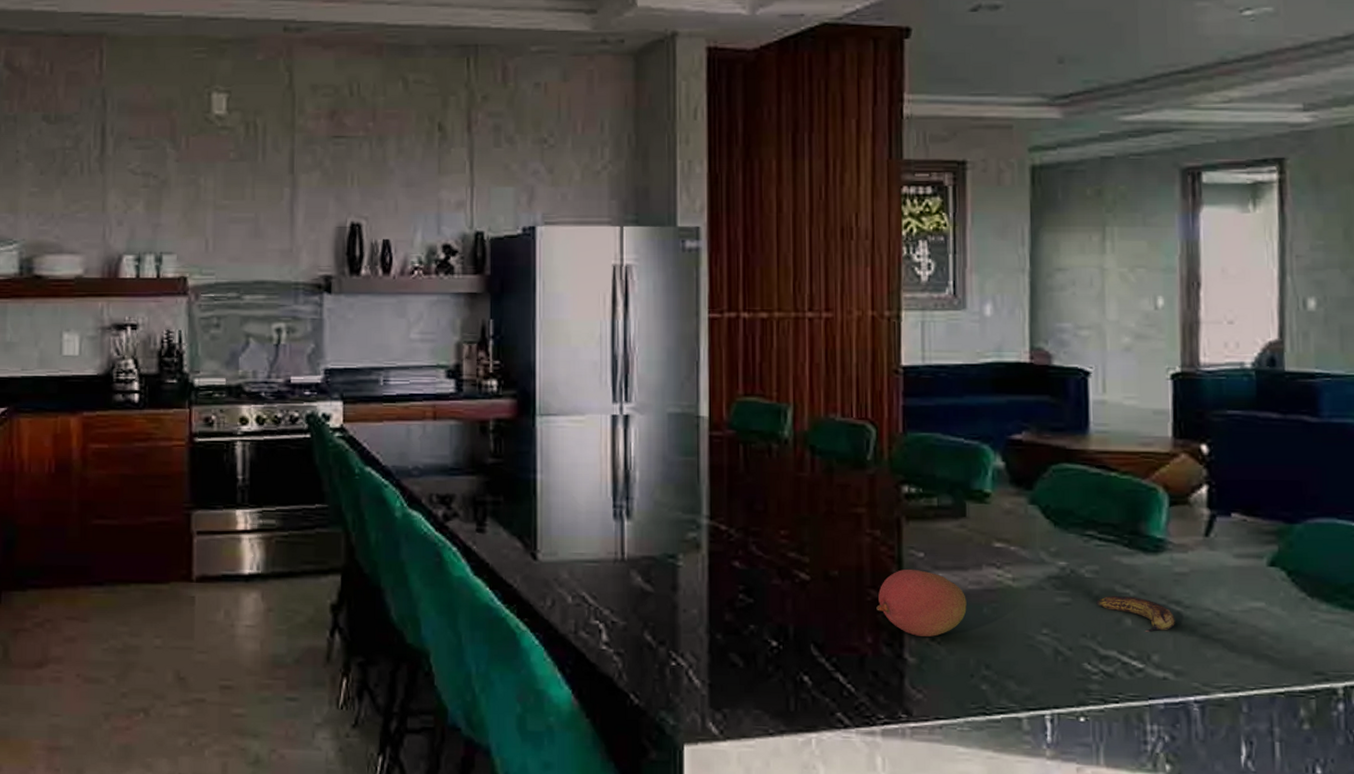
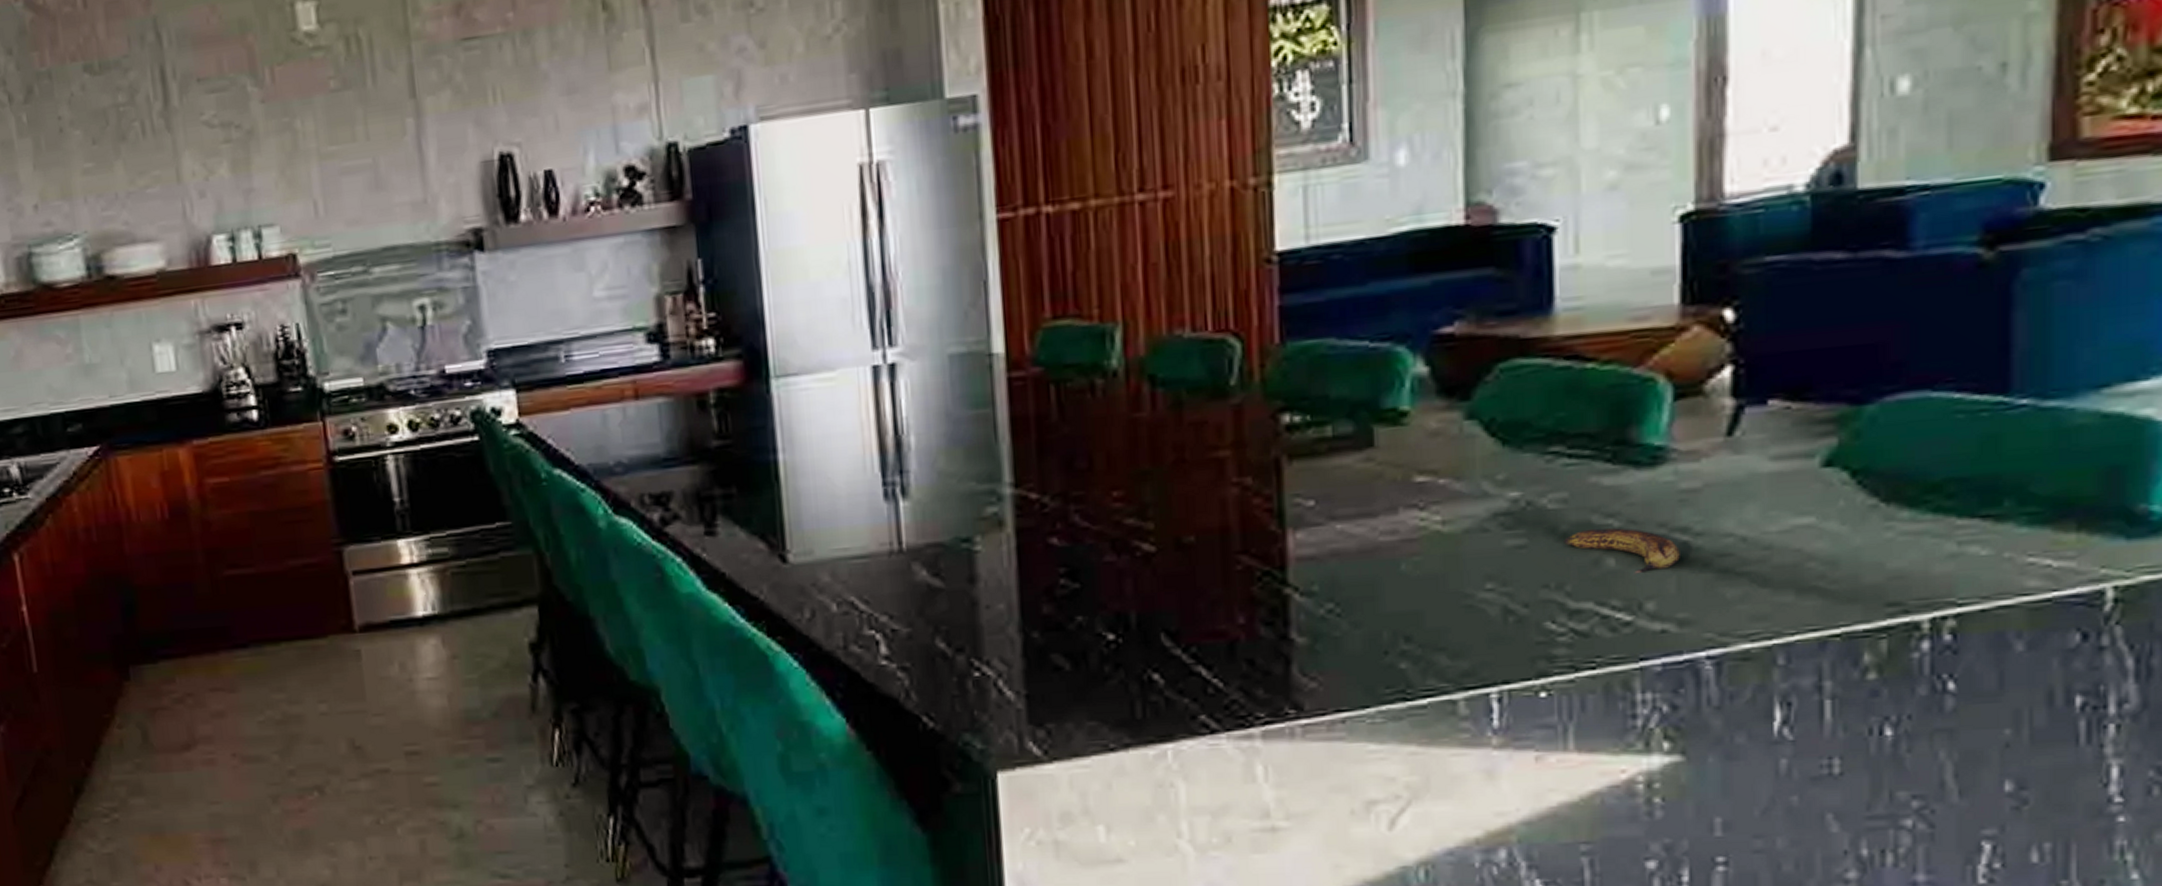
fruit: present [876,569,967,637] -> none [1249,522,1377,609]

